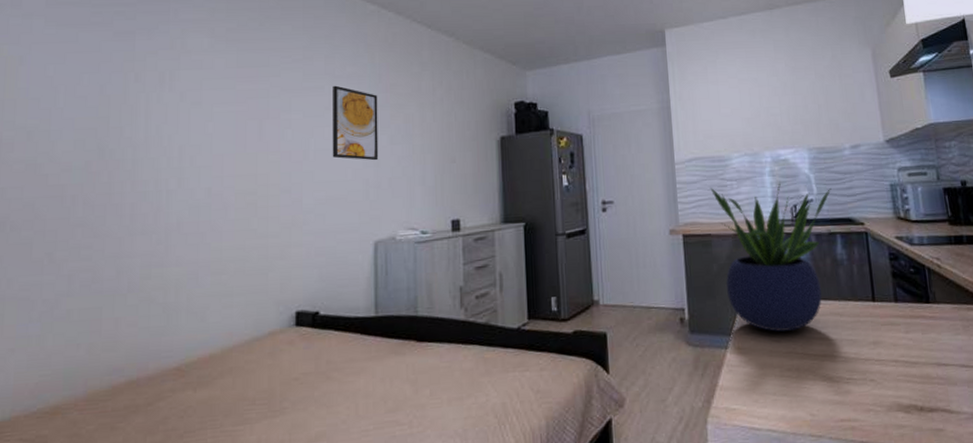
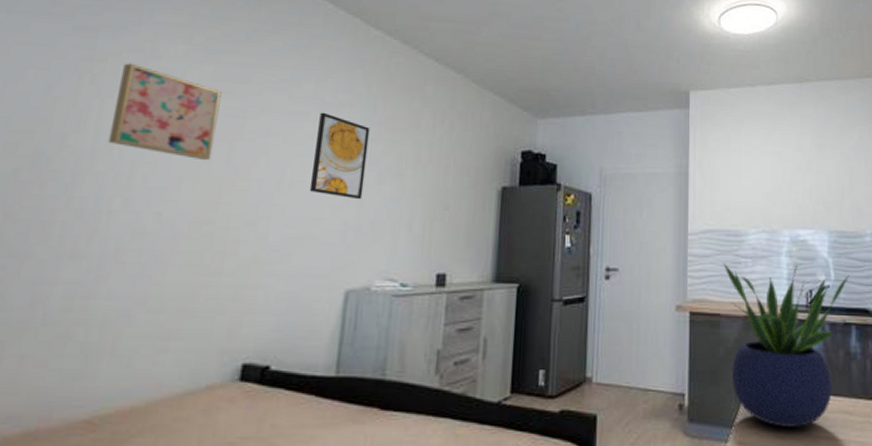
wall art: none [157,59,246,139] -> present [107,63,222,160]

